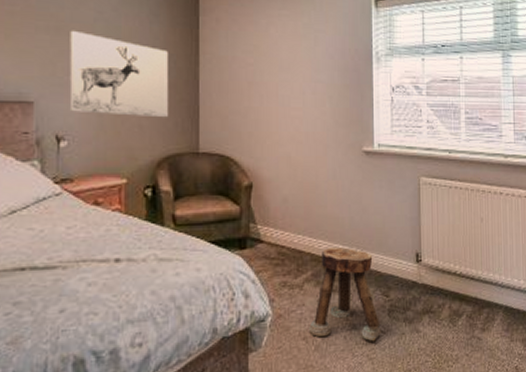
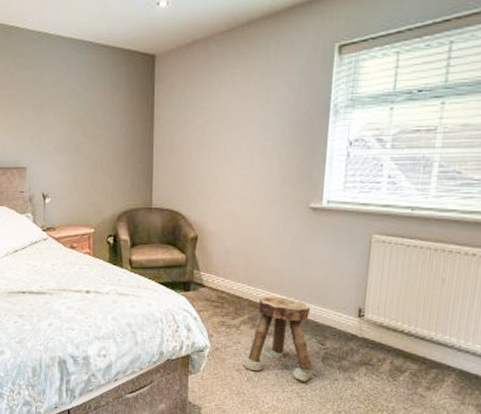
wall art: present [69,30,168,118] -> none [50,106,127,178]

